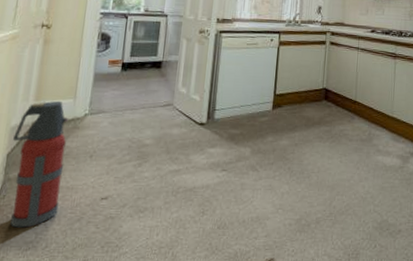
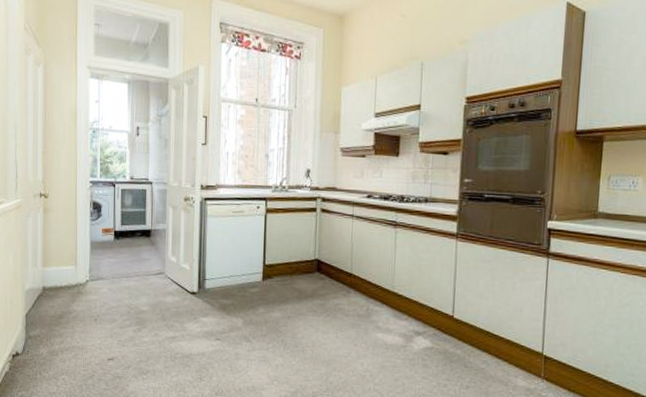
fire extinguisher: present [10,100,69,228] -> none [29,267,73,381]

